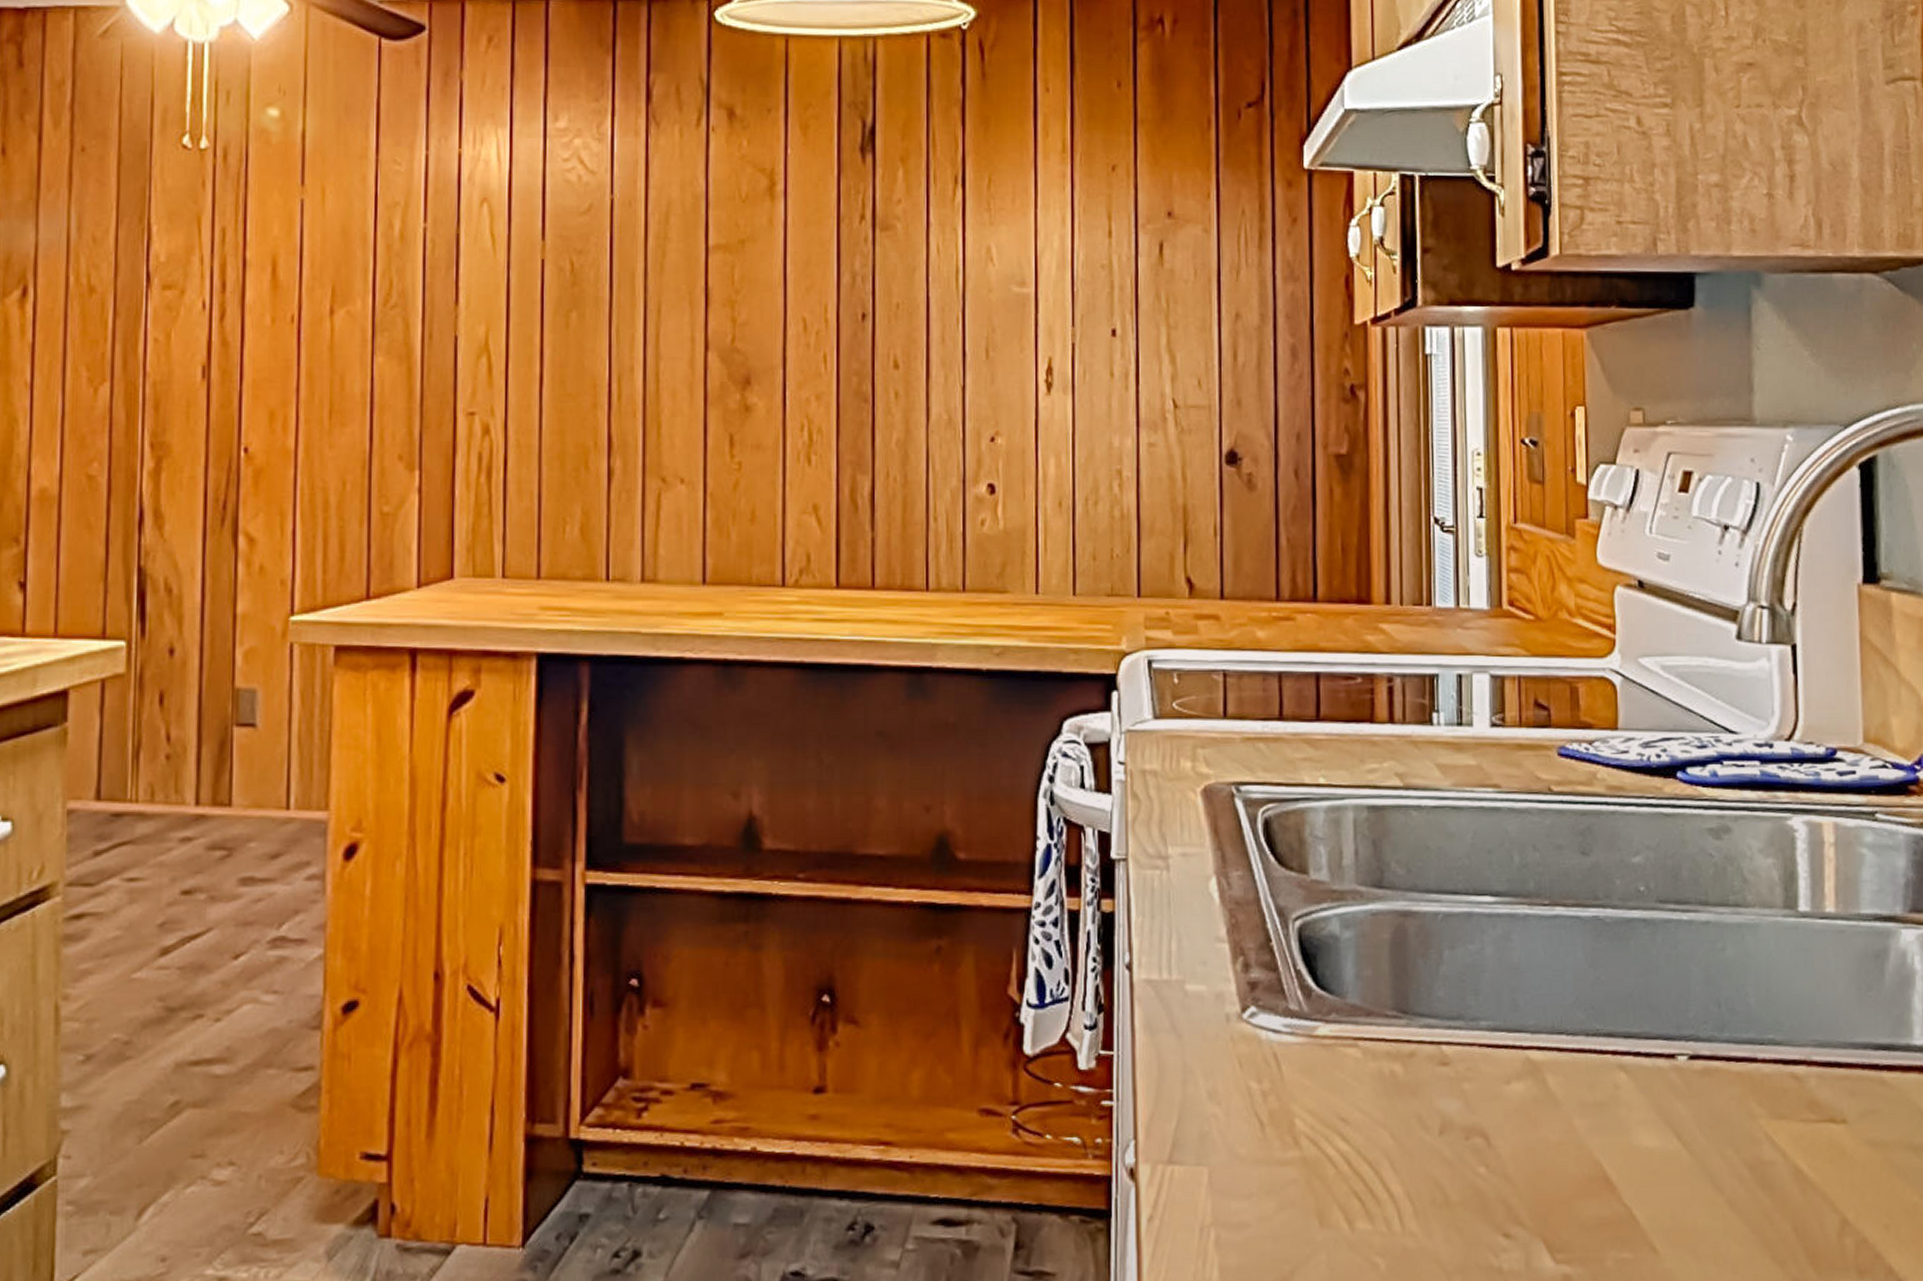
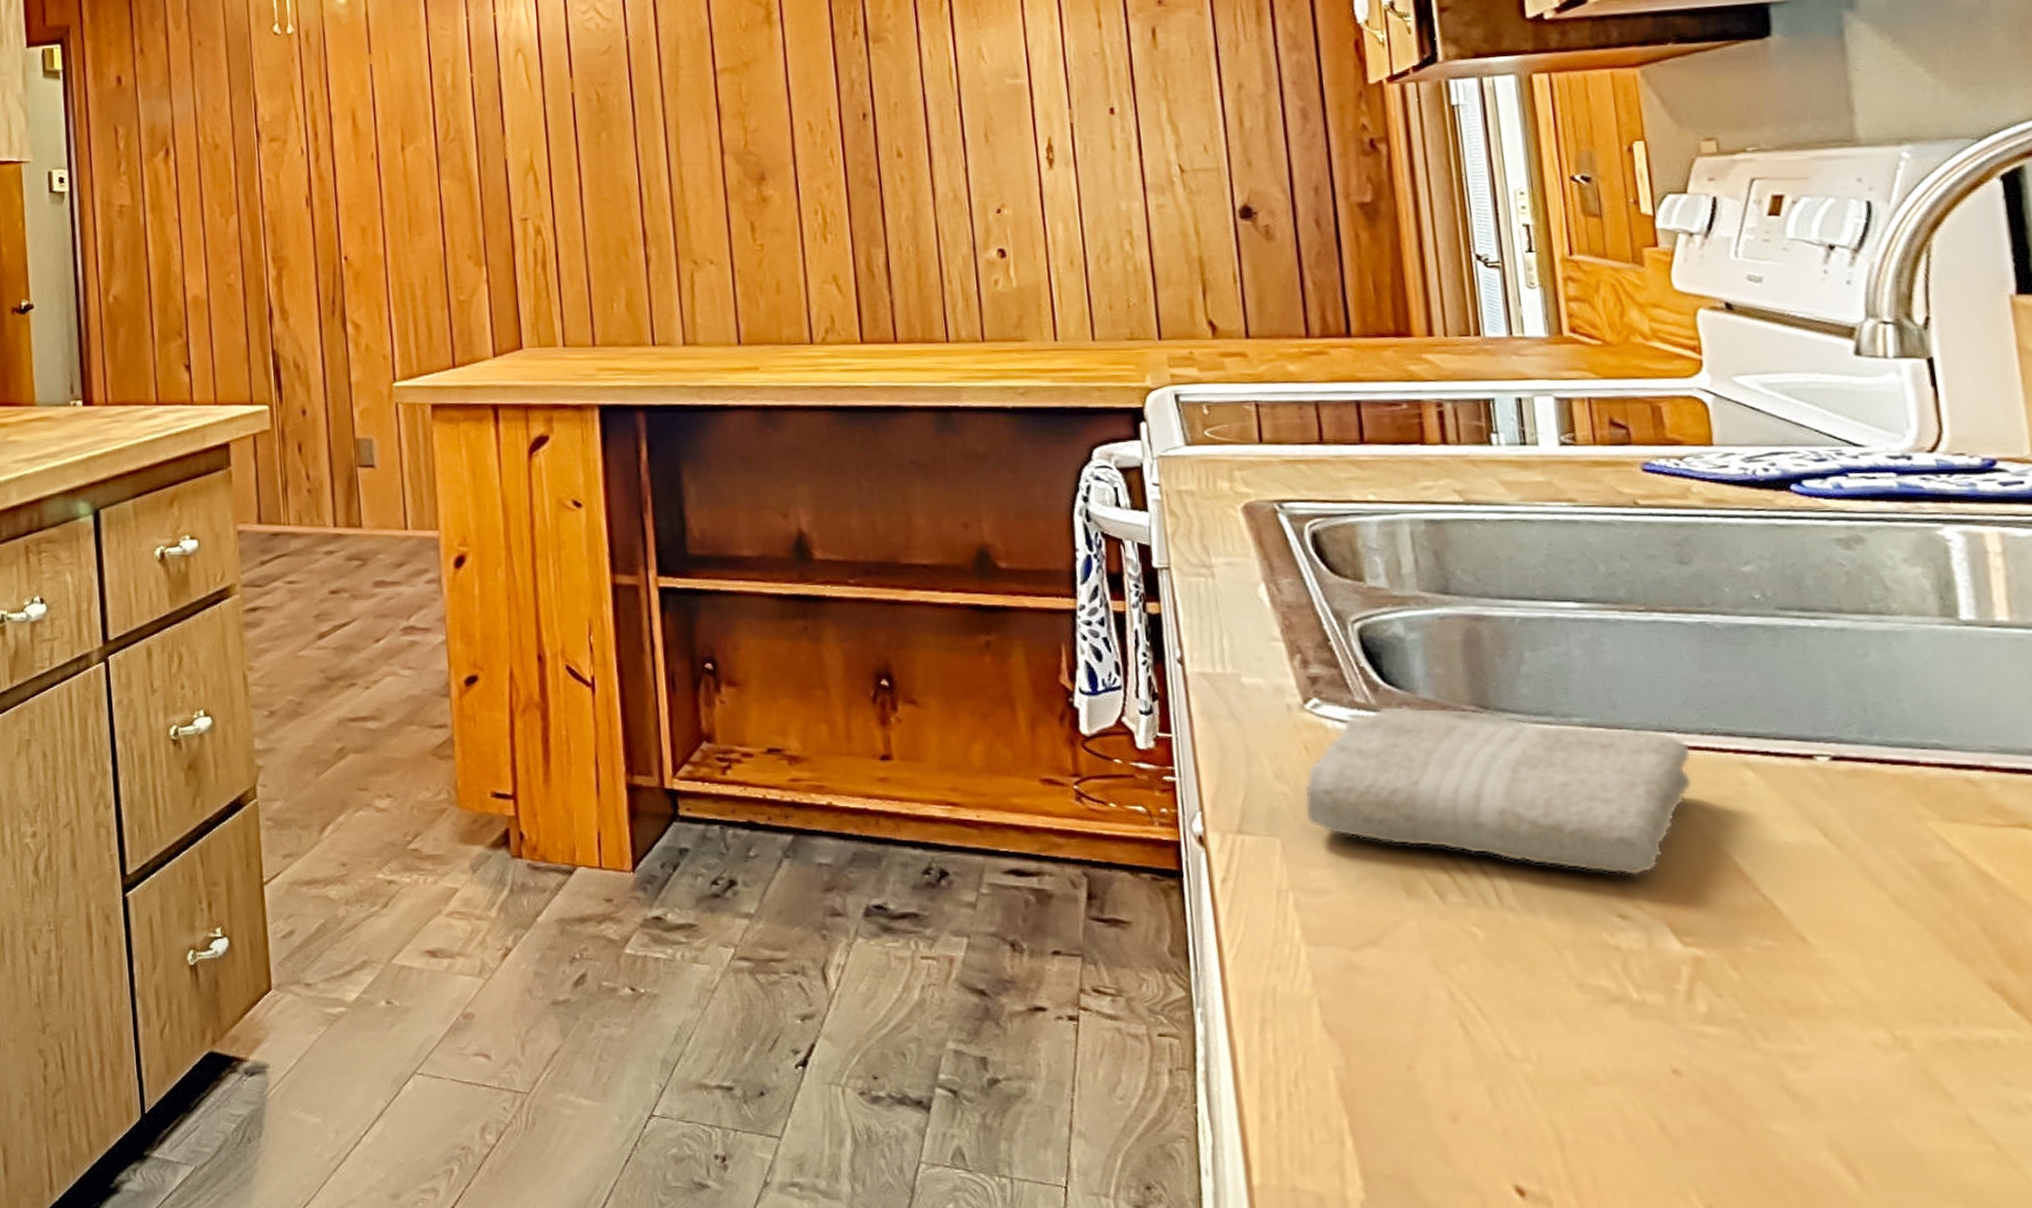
washcloth: none [1233,1012,1577,1191] -> present [1304,706,1693,876]

